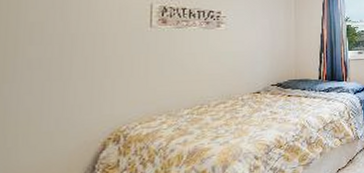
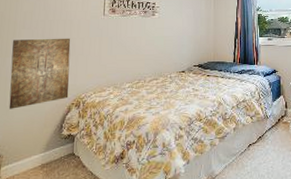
wall art: none [10,56,104,152] -> present [9,38,71,109]

